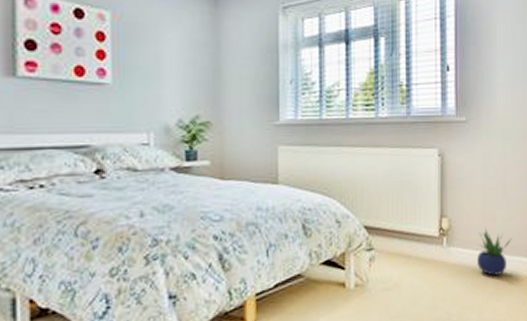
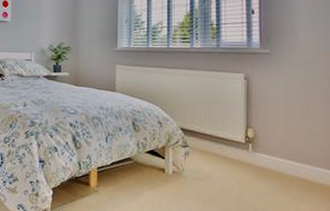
potted plant: present [477,227,512,276] -> none [281,140,316,182]

